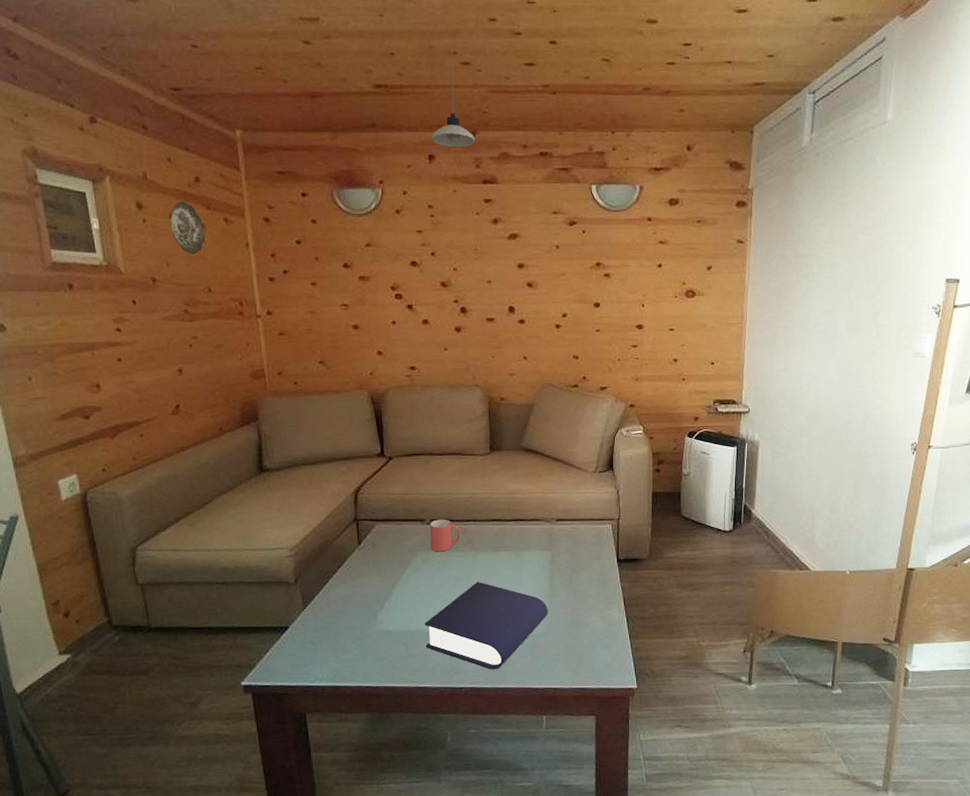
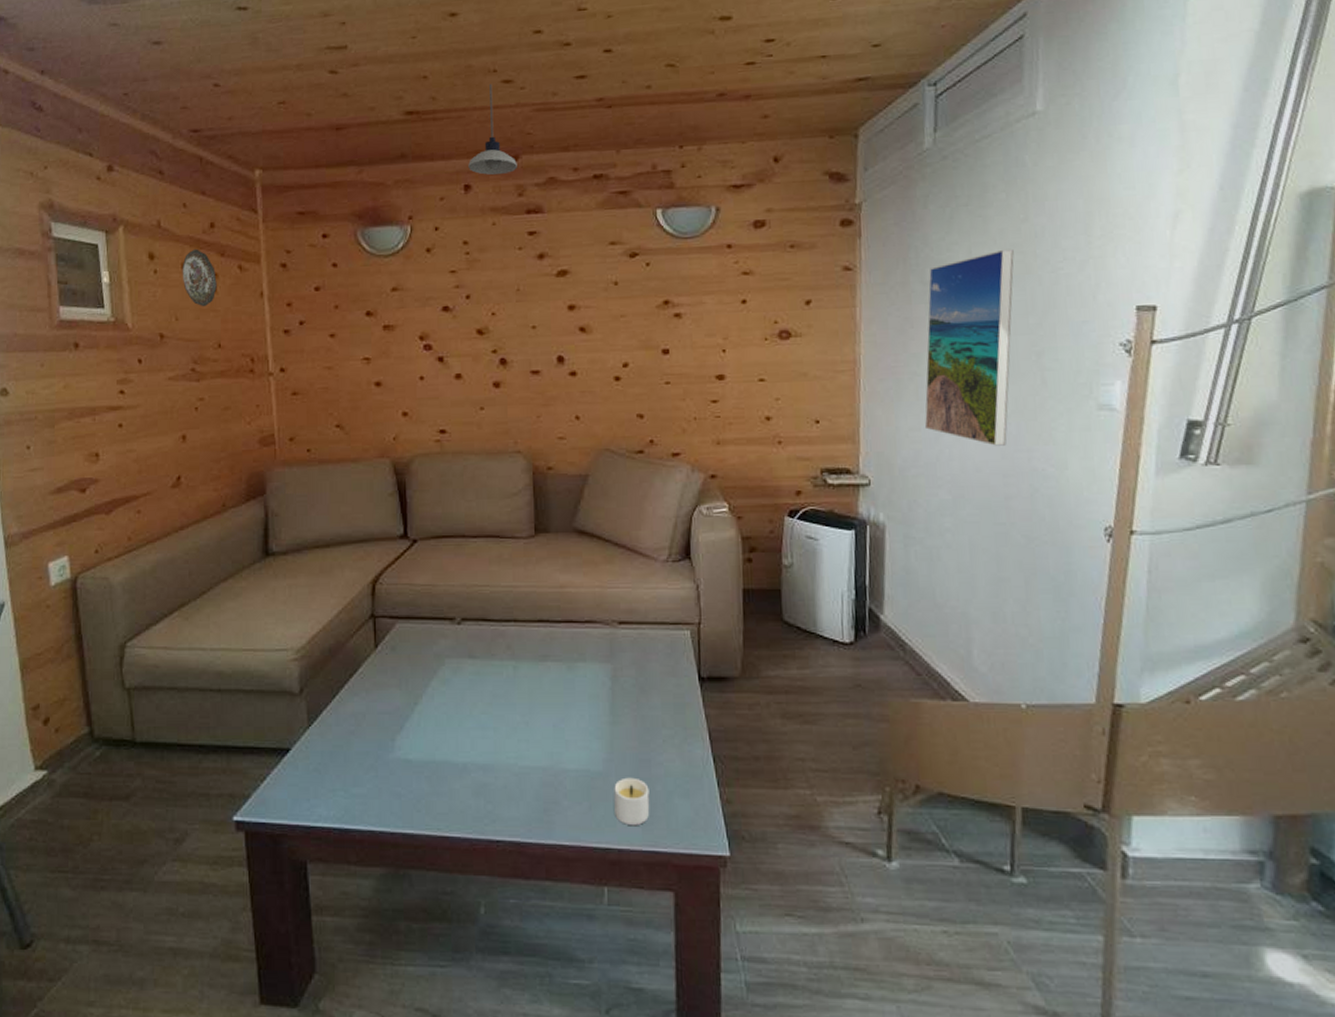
book: present [425,581,548,670] -> none [453,699,609,819]
mug: present [429,519,461,552] -> none [460,618,498,660]
candle: none [551,635,579,670] -> present [614,777,650,825]
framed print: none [792,231,863,383] -> present [925,248,1014,446]

